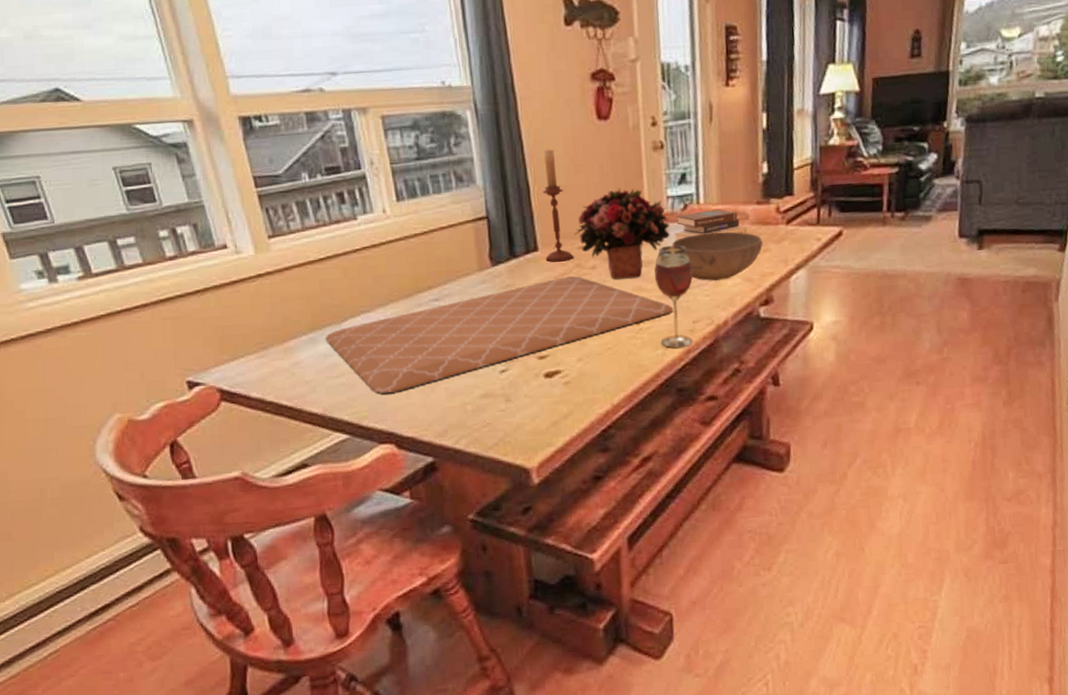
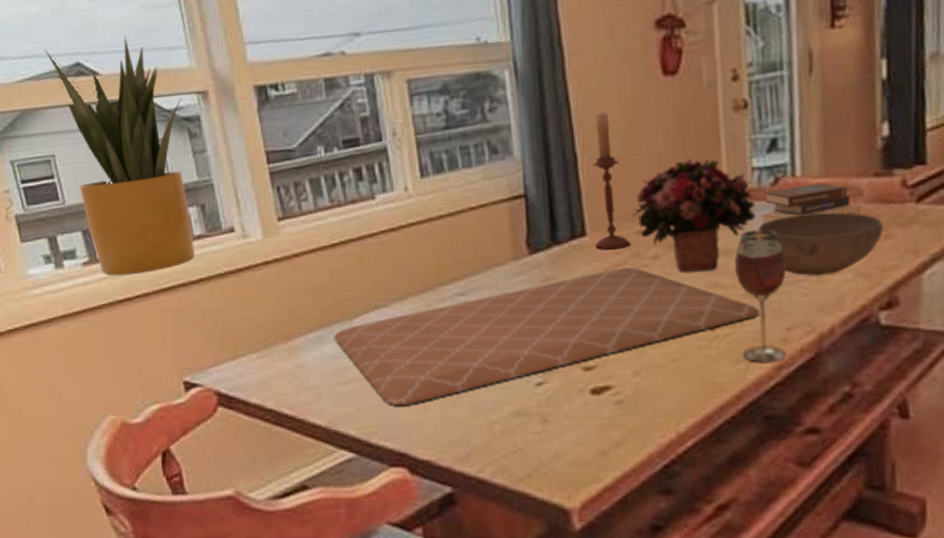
planter: none [19,65,191,290] -> present [44,36,196,277]

